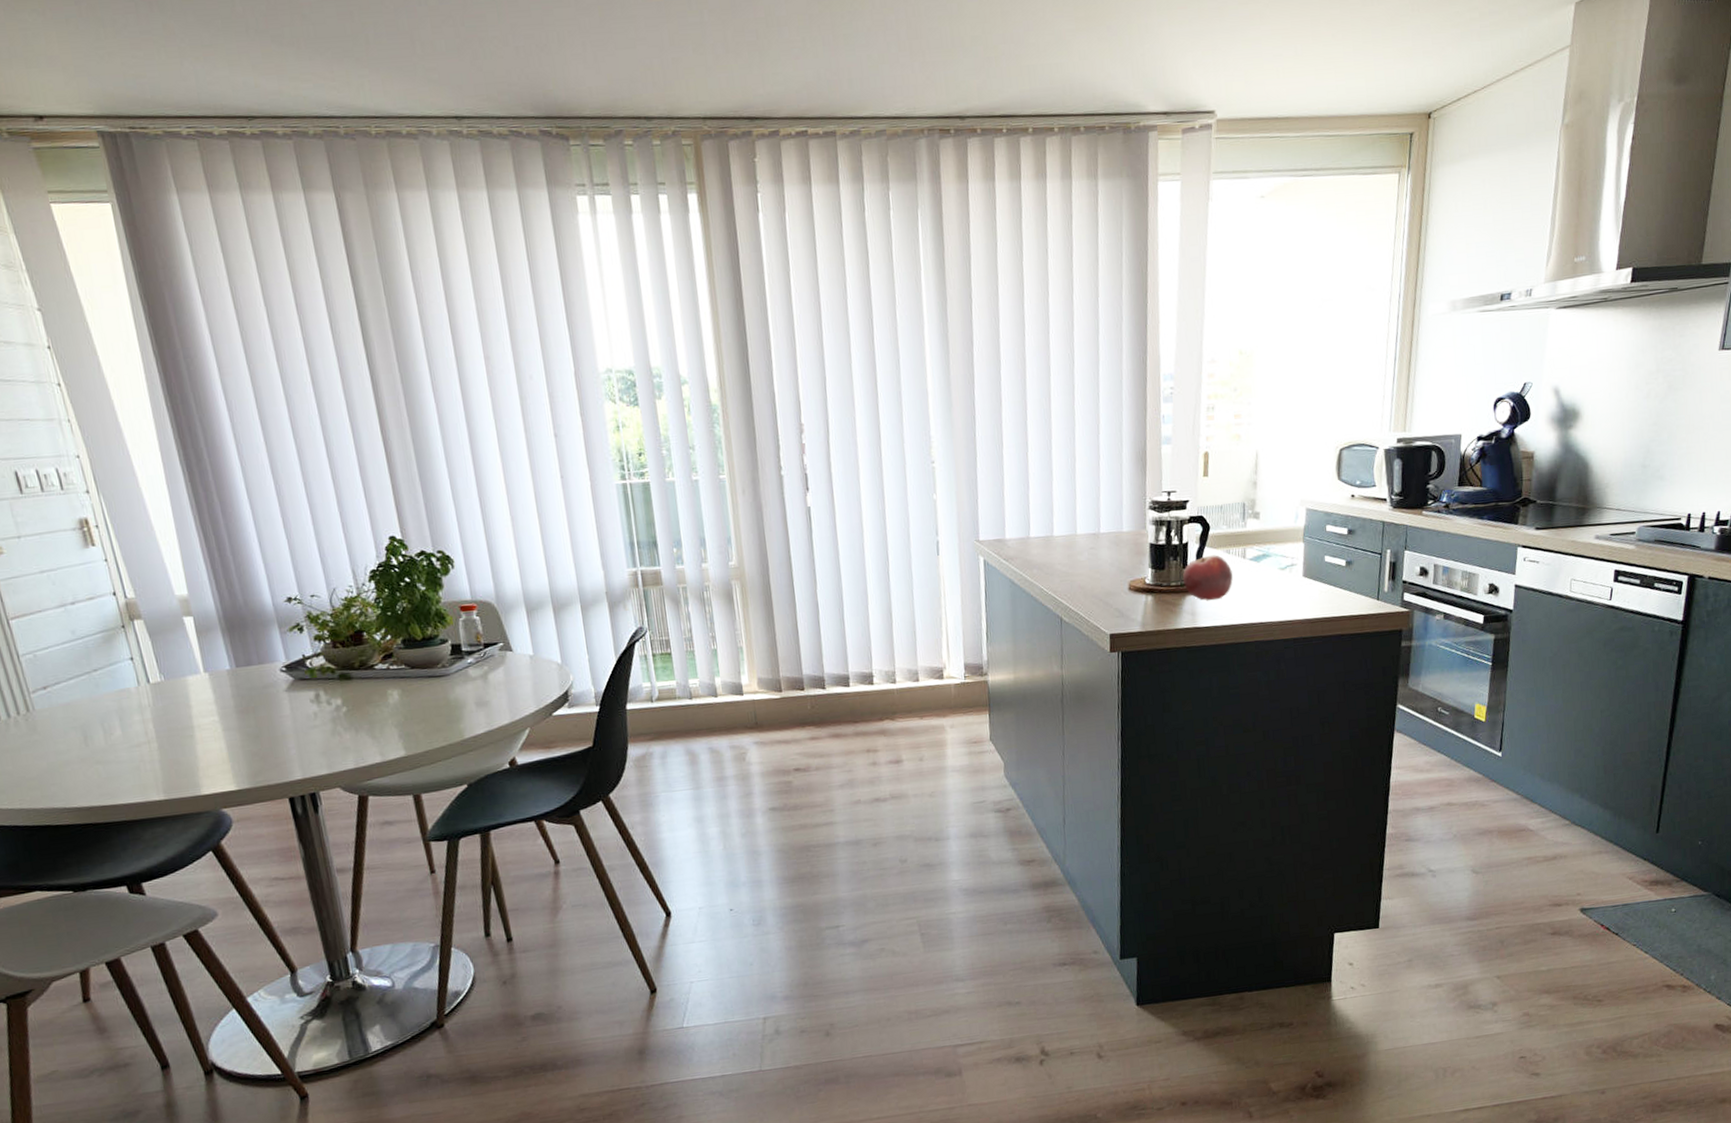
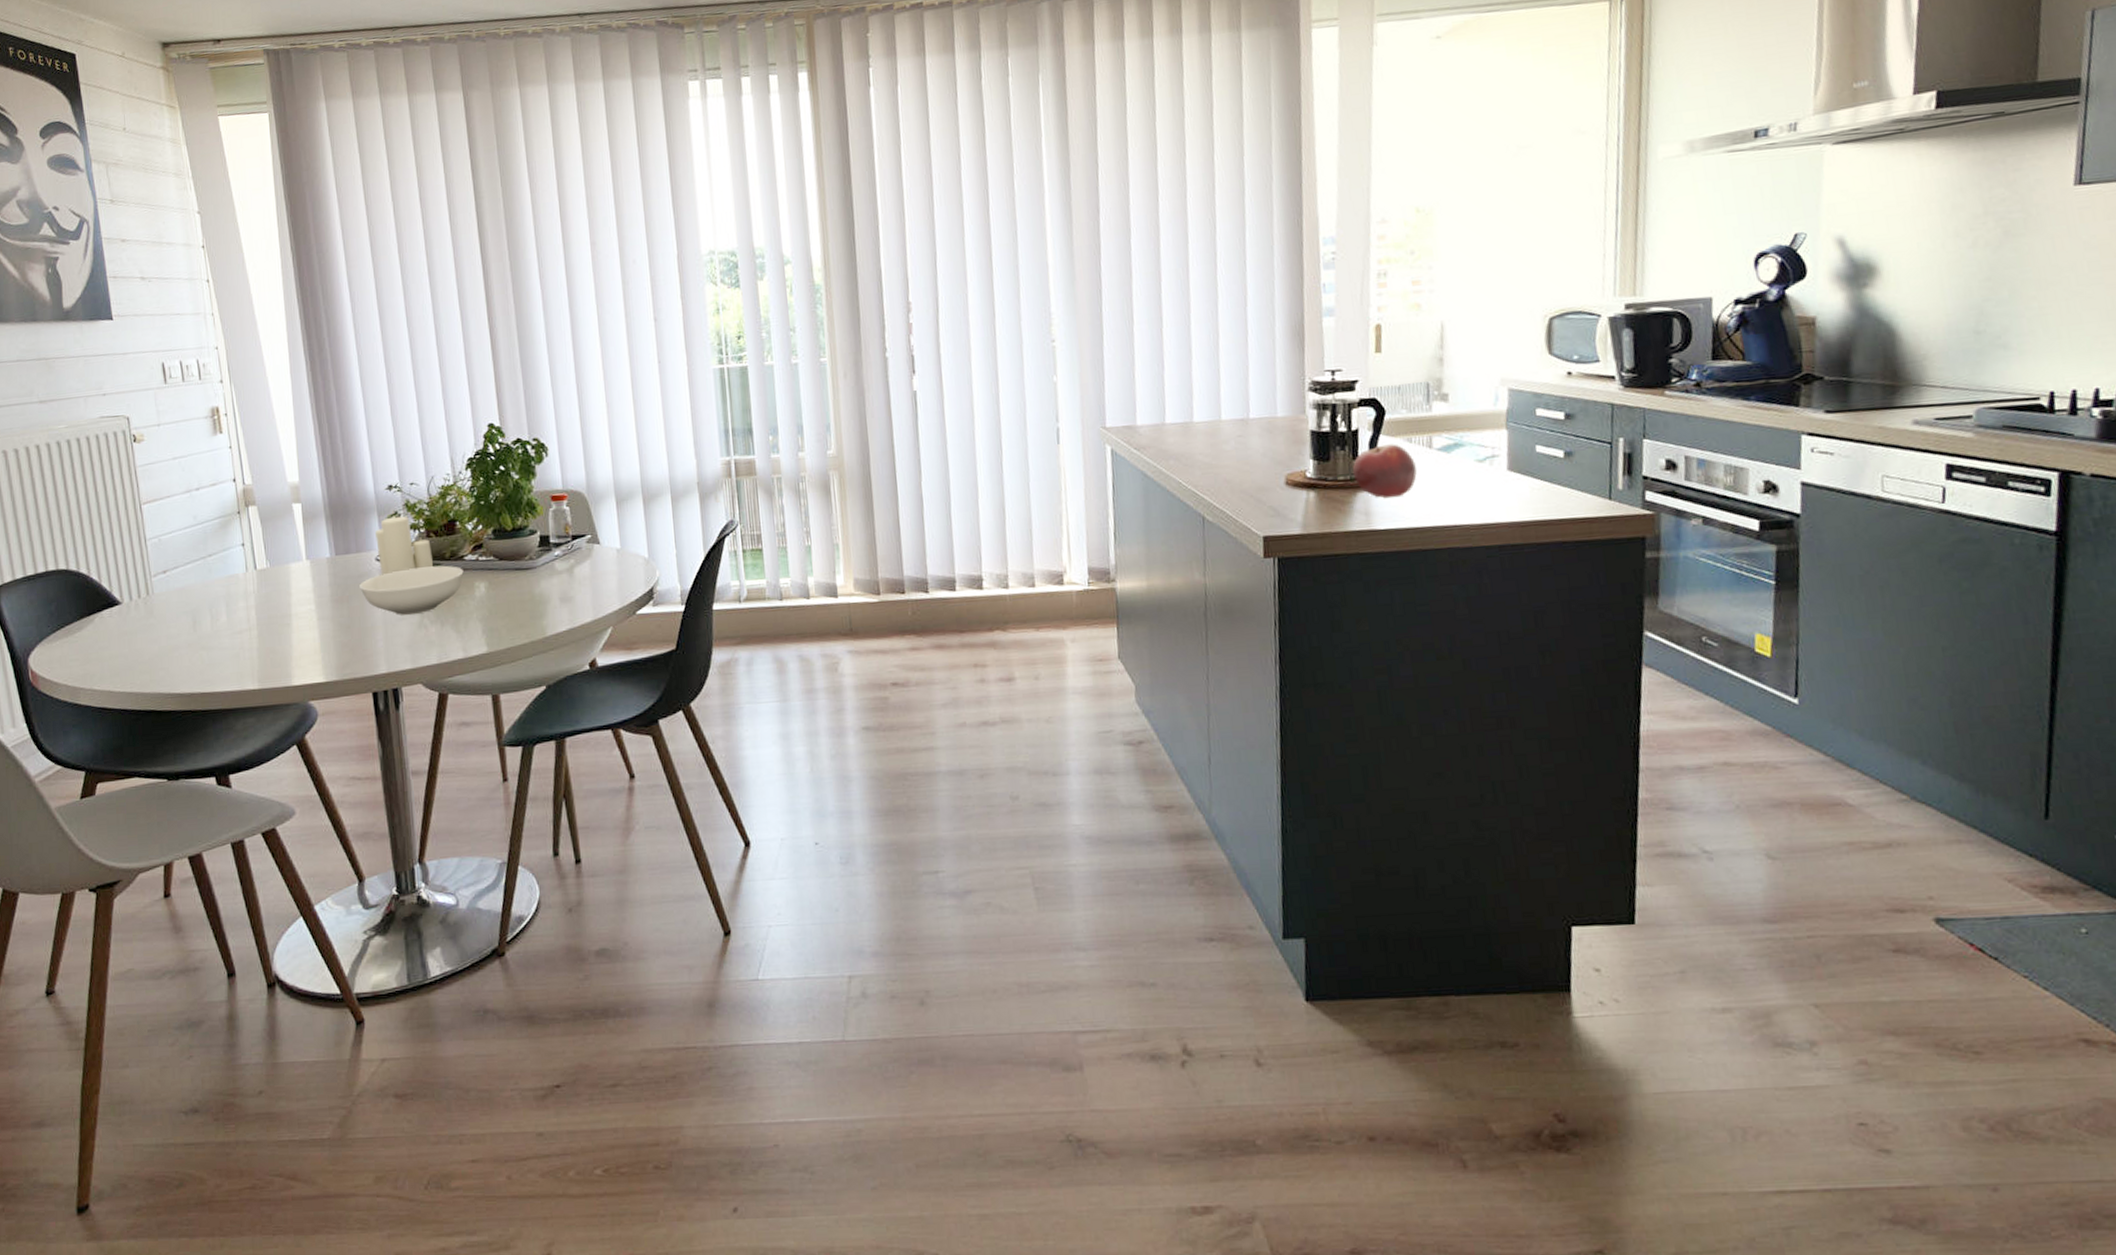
bowl: none [265,674,375,724] -> present [359,565,464,616]
candle: none [277,623,343,686] -> present [375,511,434,575]

